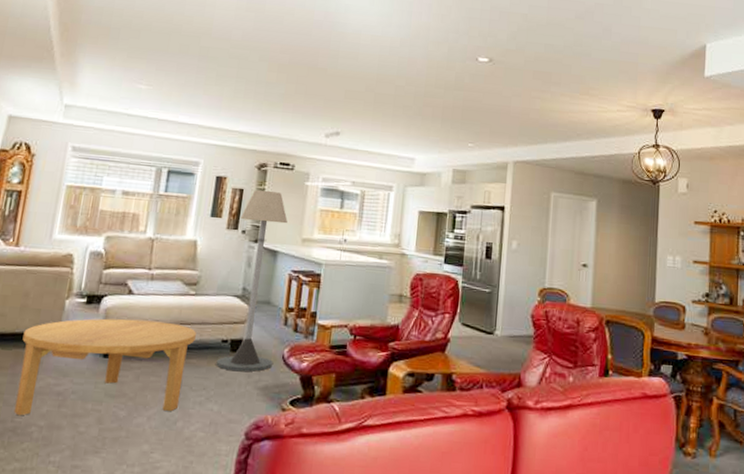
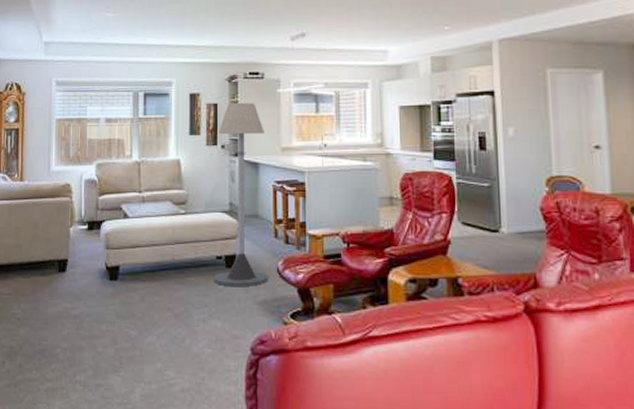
coffee table: present [14,318,196,416] -> none [38,242,191,339]

